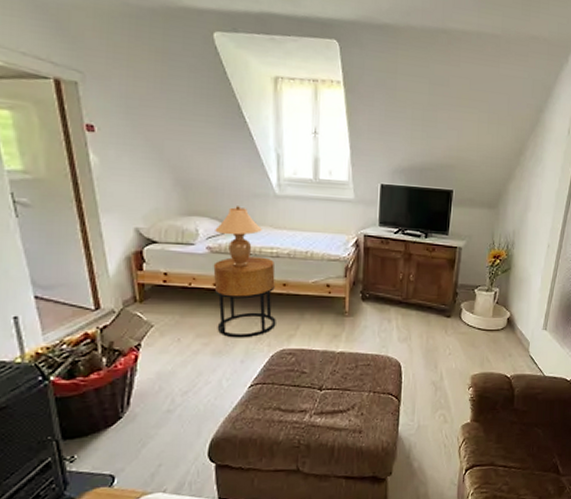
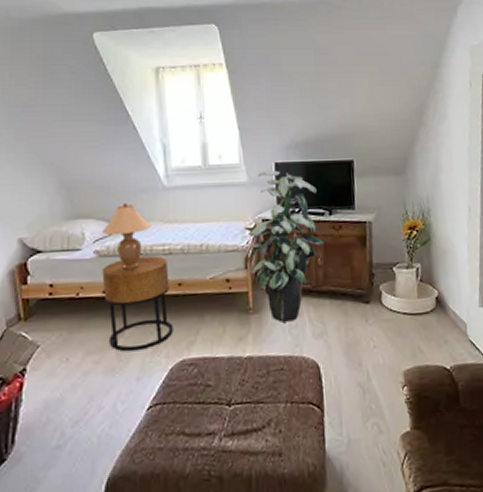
indoor plant: none [347,190,418,326] -> present [244,170,325,322]

